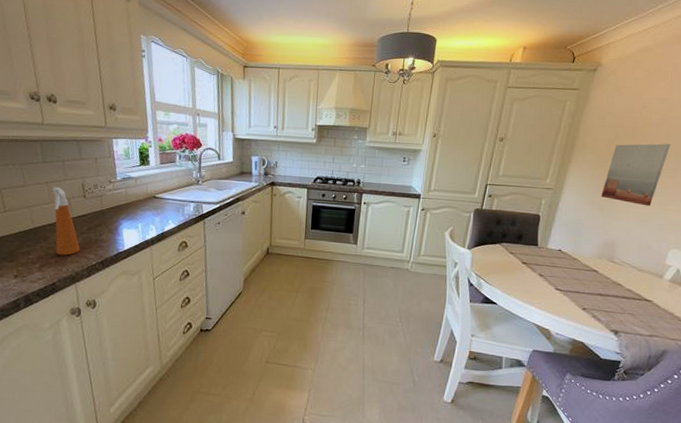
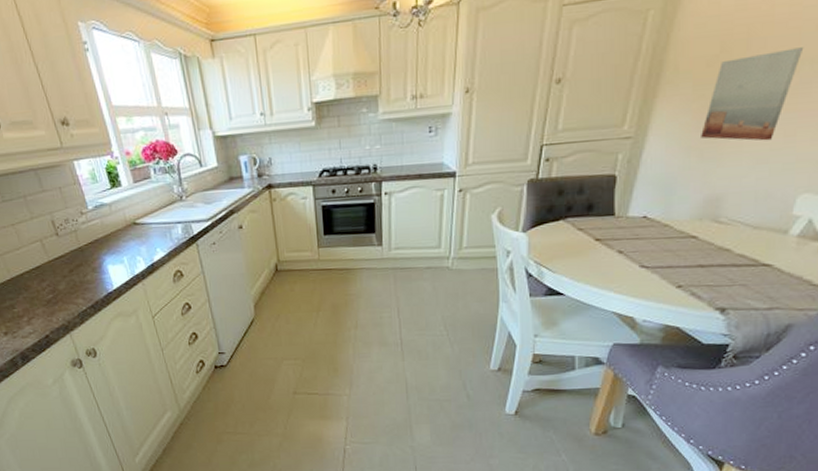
spray bottle: present [52,186,80,256] -> none [20,227,66,305]

